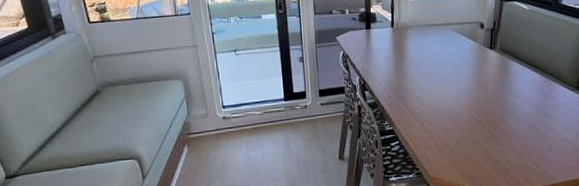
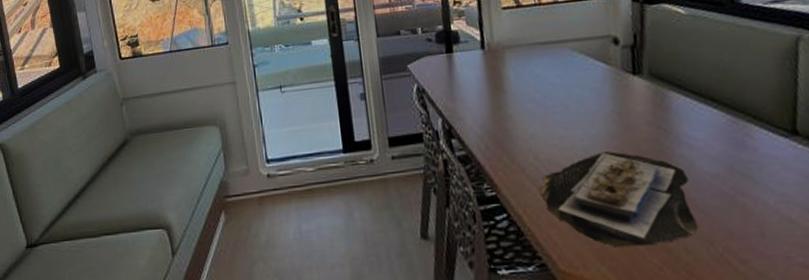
food platter: none [422,100,516,160] -> present [539,151,698,248]

